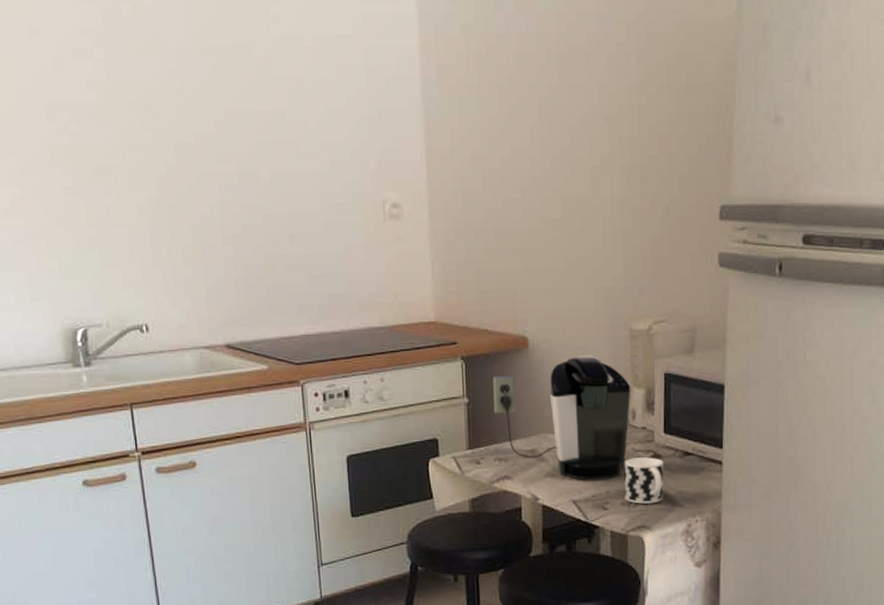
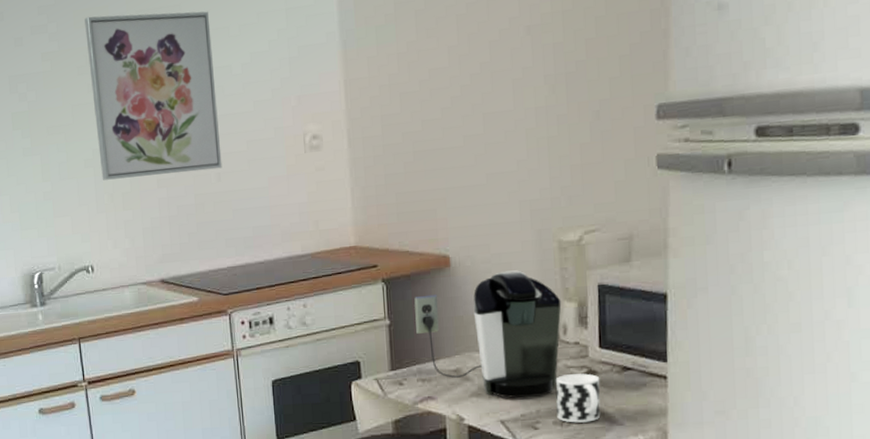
wall art: none [138,46,296,231] -> present [84,11,222,180]

